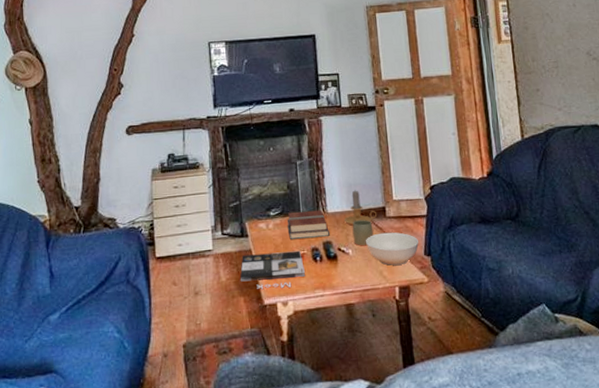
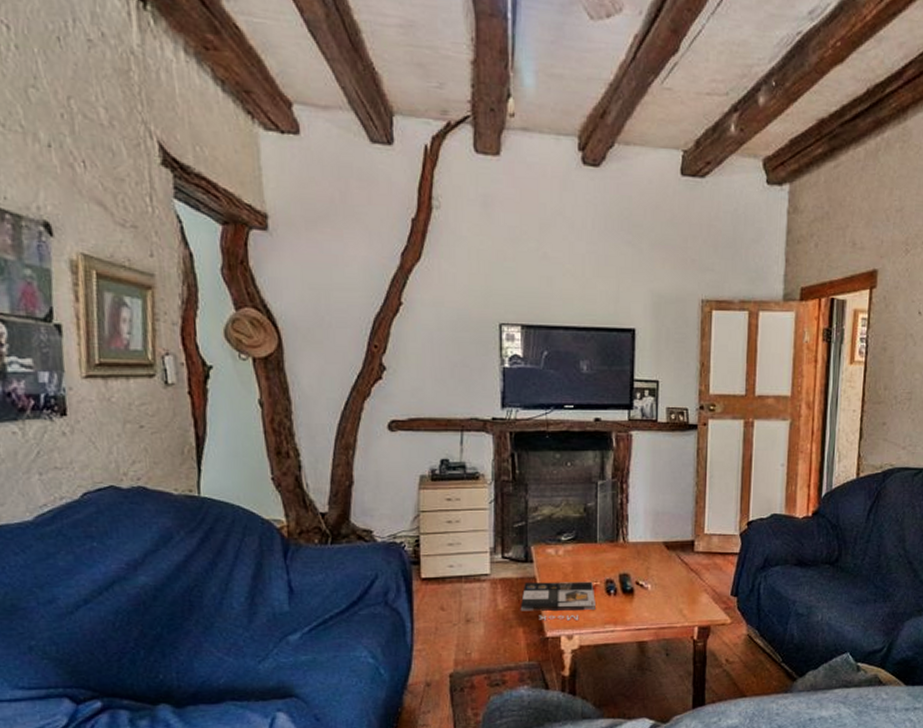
books: present [286,210,330,239] -> none [580,538,628,570]
candle: present [344,190,377,226] -> none [647,519,685,558]
mug: present [352,220,374,246] -> none [654,553,678,582]
bowl: present [365,232,419,266] -> none [667,568,727,605]

